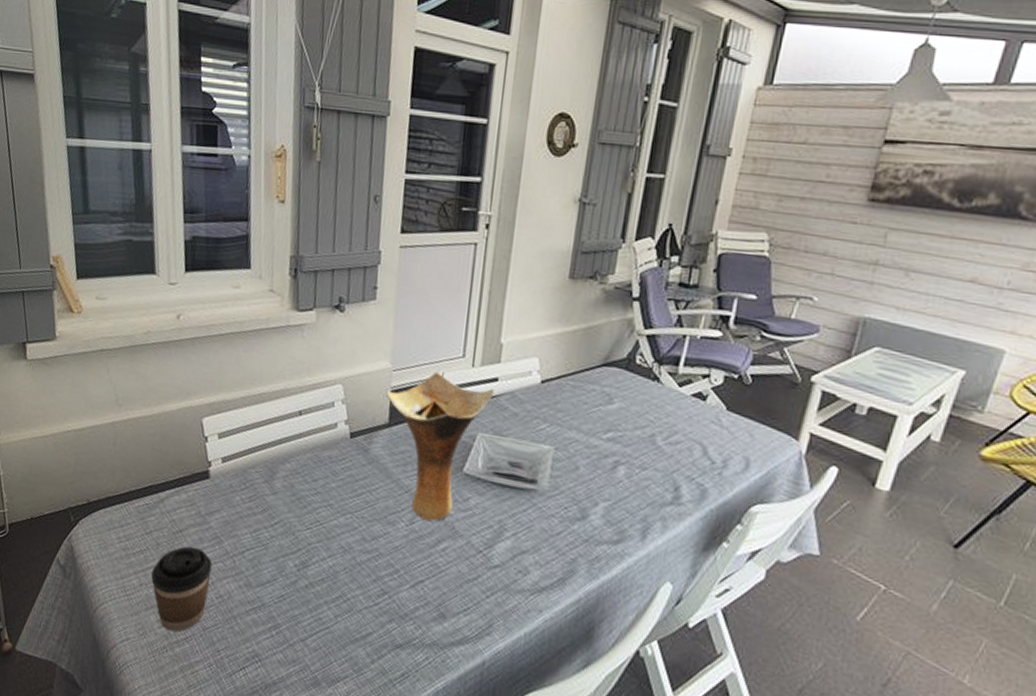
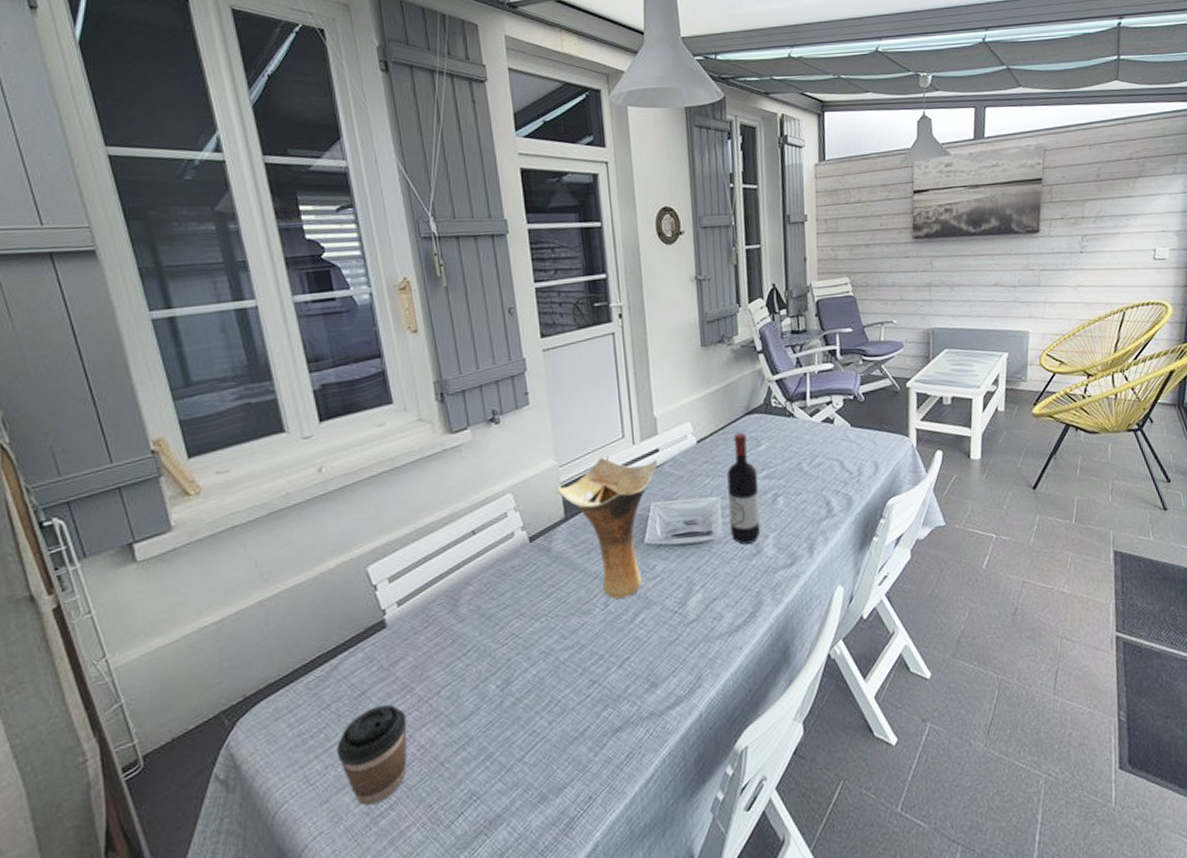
wine bottle: none [557,383,602,507] -> present [726,432,761,545]

